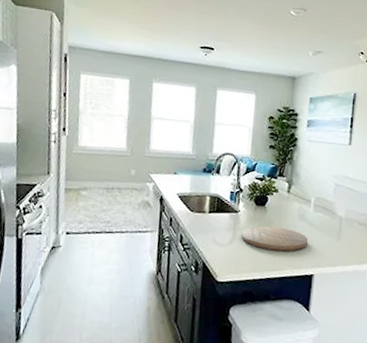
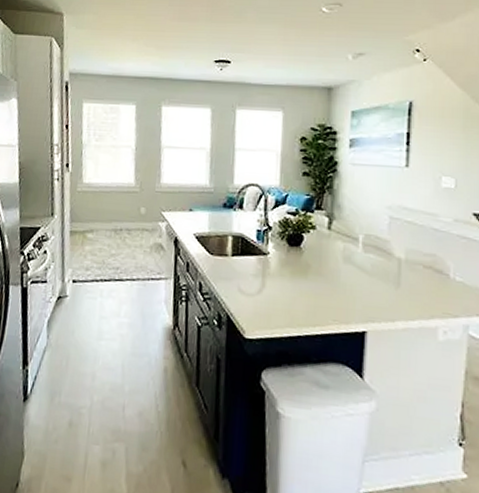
cutting board: present [241,226,309,252] -> none [272,270,358,304]

